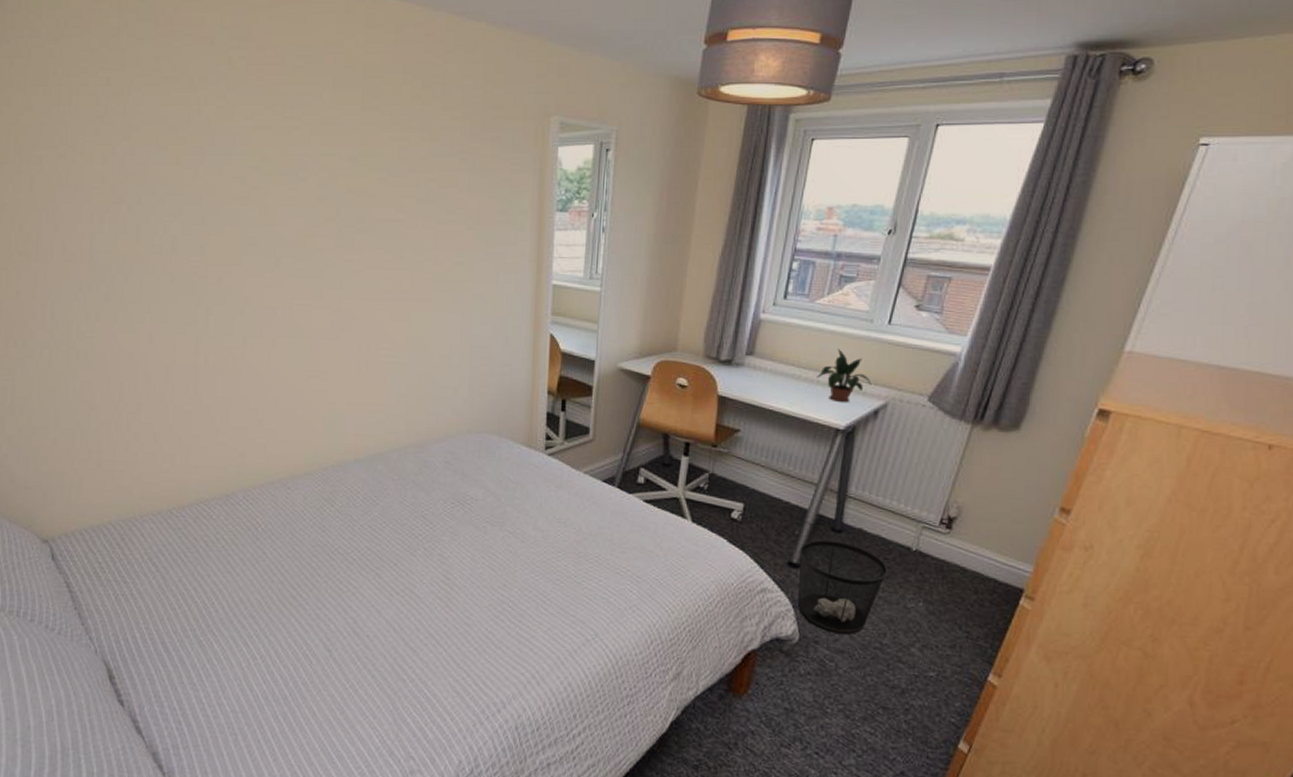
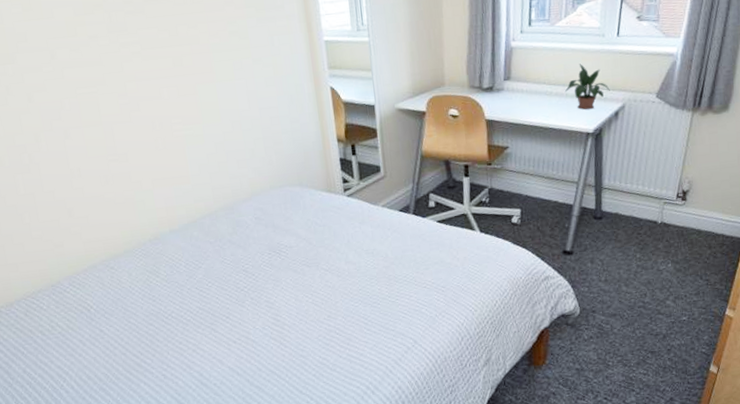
waste bin: present [798,540,889,635] -> none [571,226,642,302]

